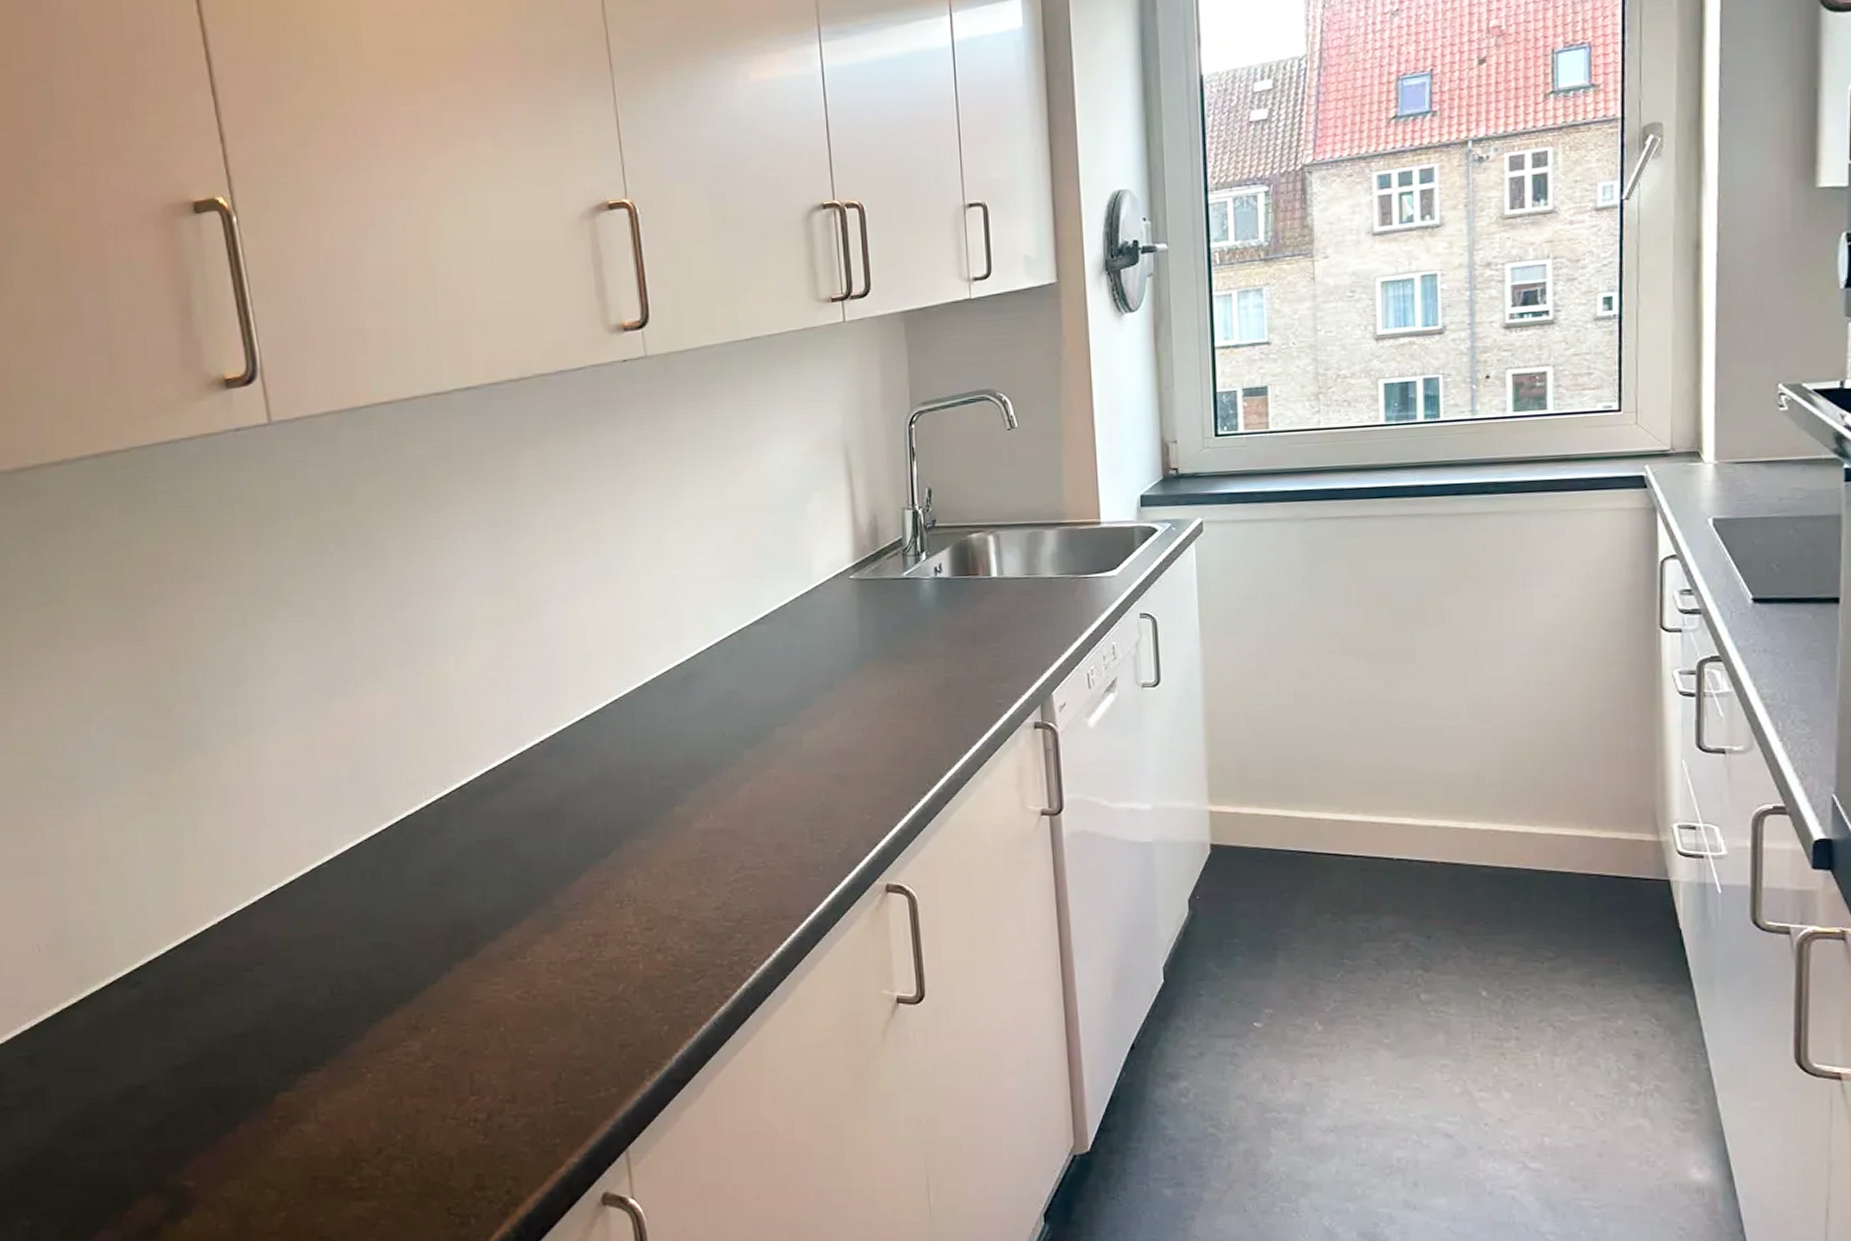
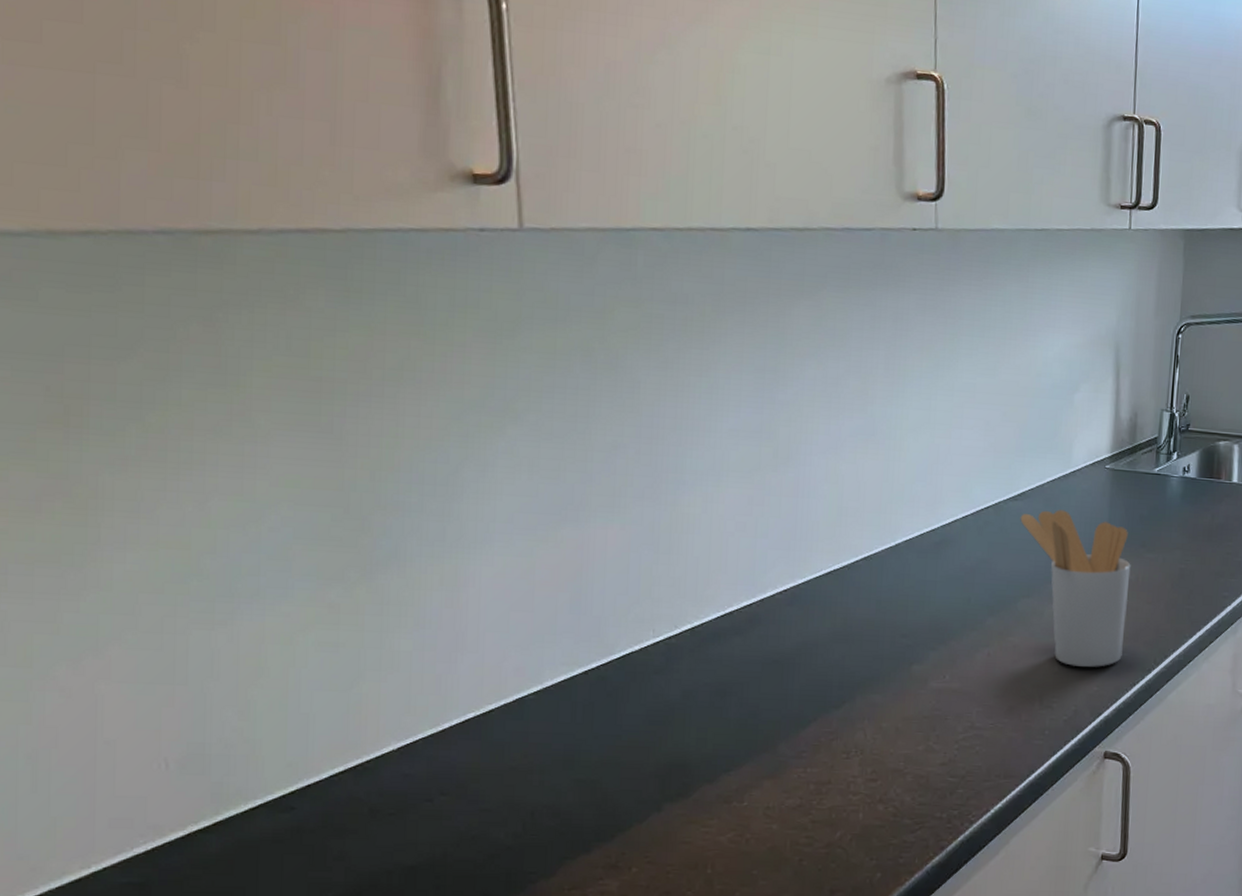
utensil holder: none [766,629,893,795] -> present [1020,510,1131,667]

